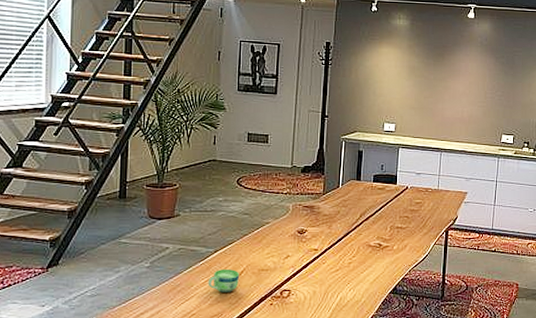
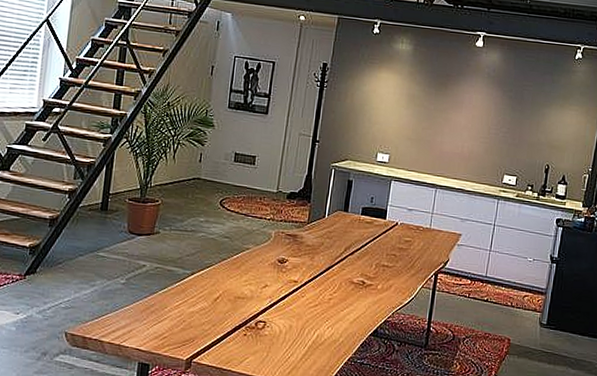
cup: present [207,268,240,293] -> none [182,292,216,318]

